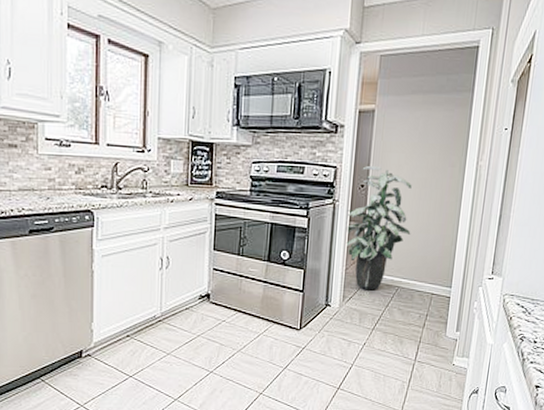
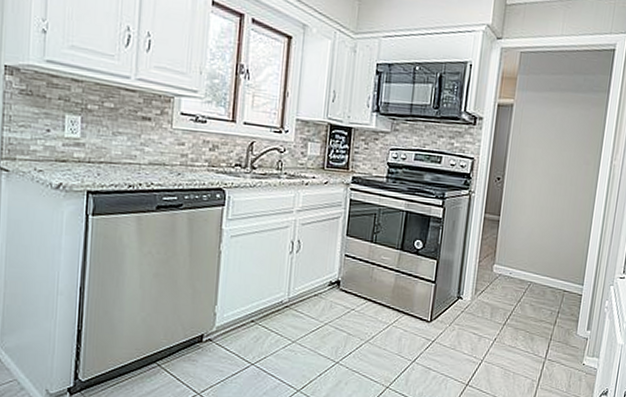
indoor plant: present [346,165,412,289] -> none [480,158,547,284]

